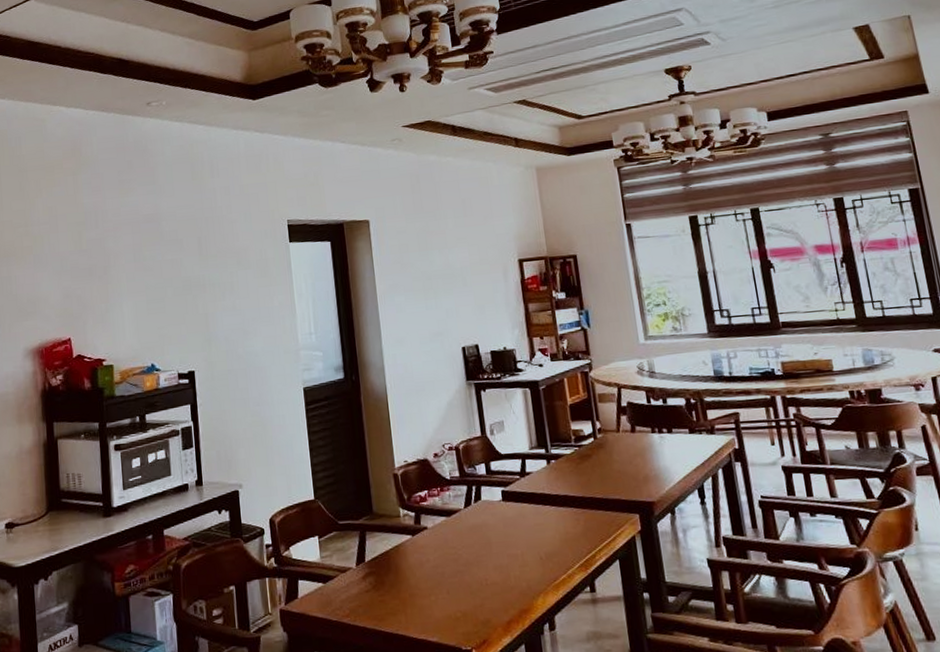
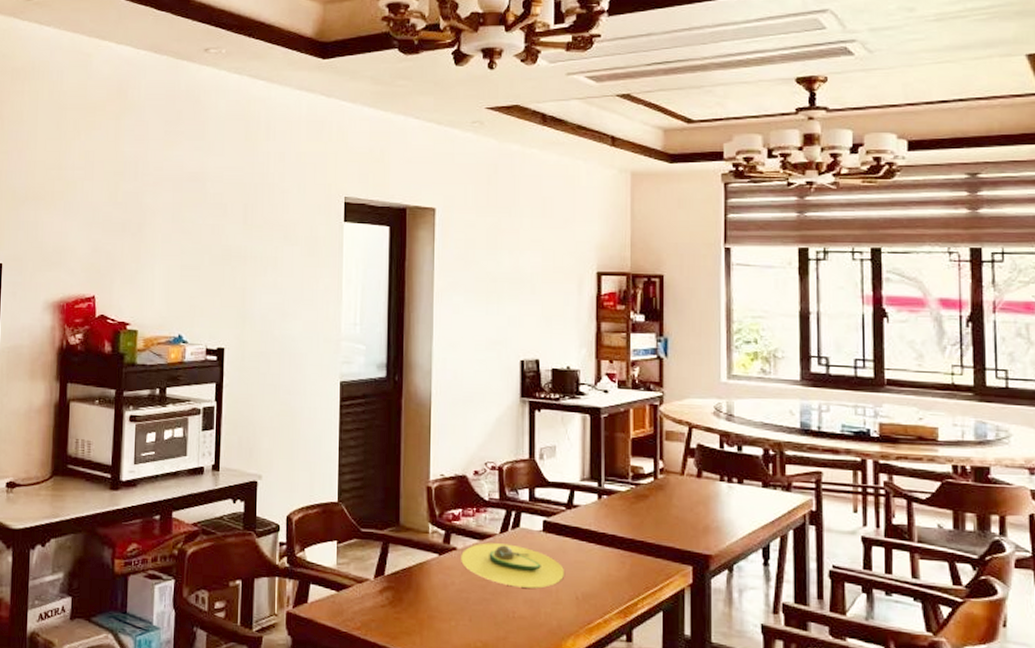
avocado: none [432,517,527,556] -> present [461,543,564,589]

